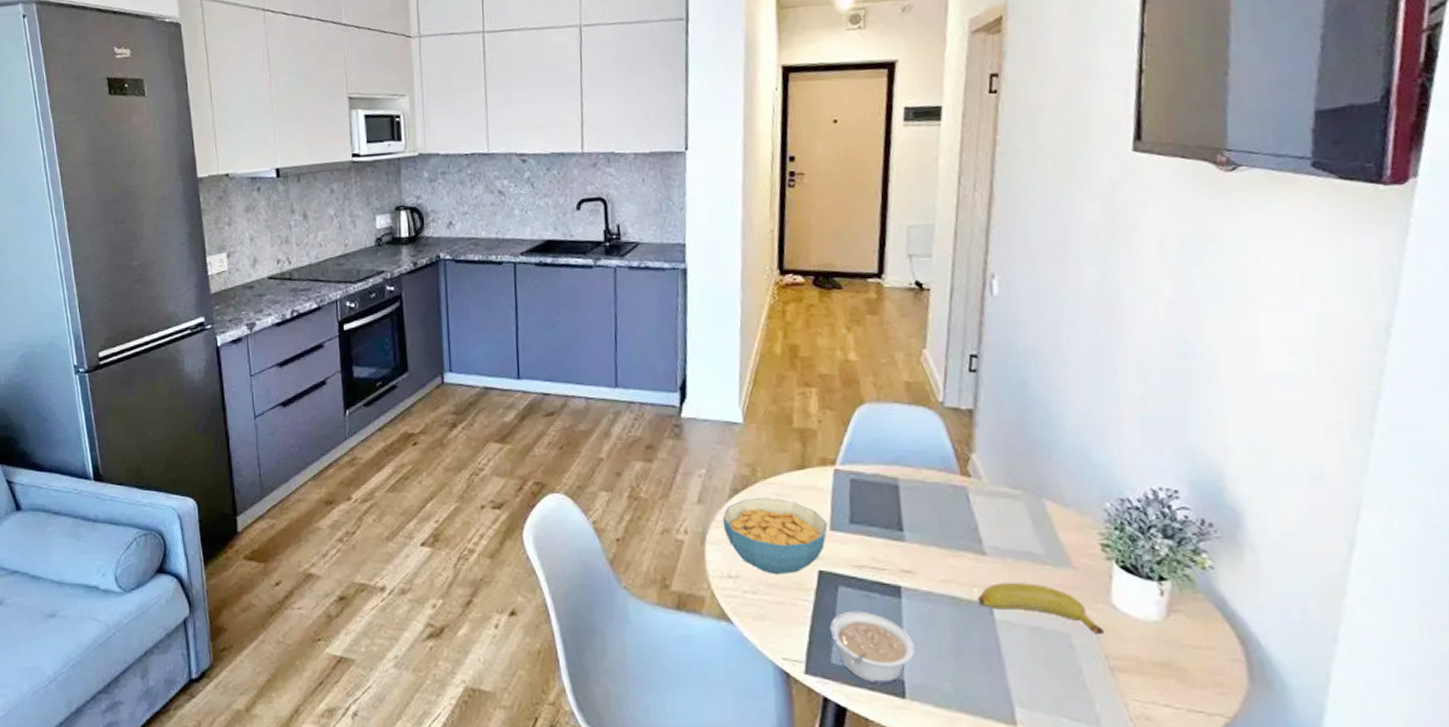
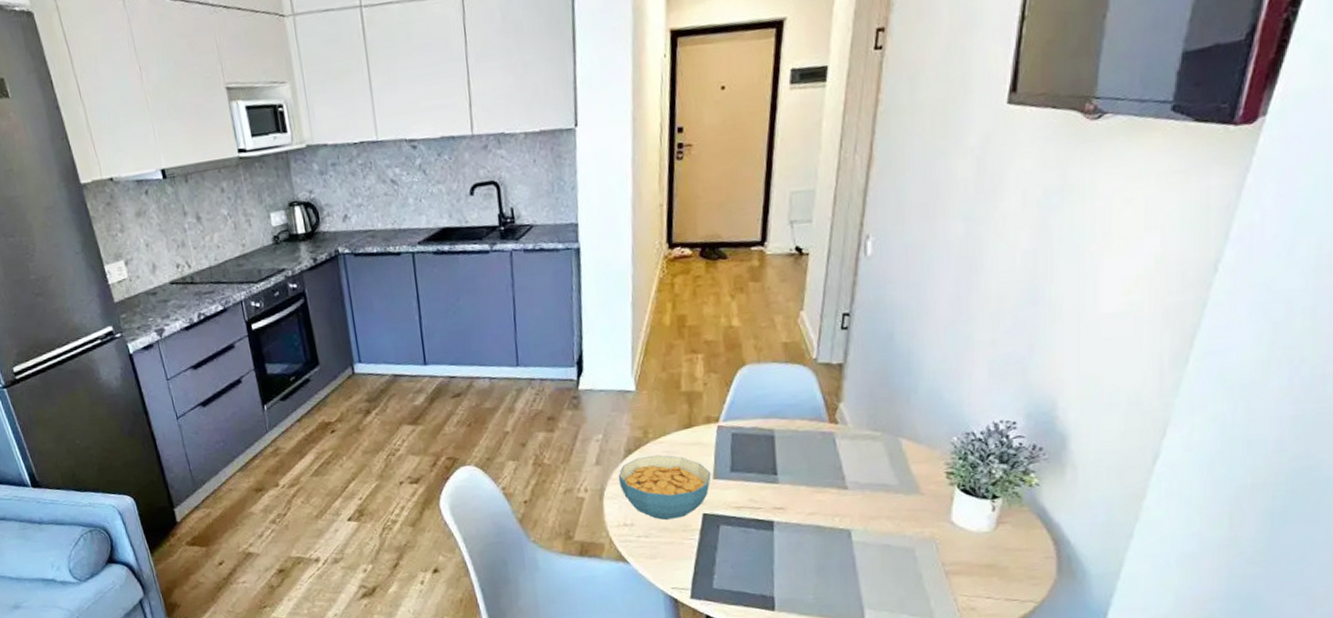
legume: present [829,611,915,684] -> none [712,544,784,602]
banana: present [978,583,1105,636] -> none [839,510,944,547]

